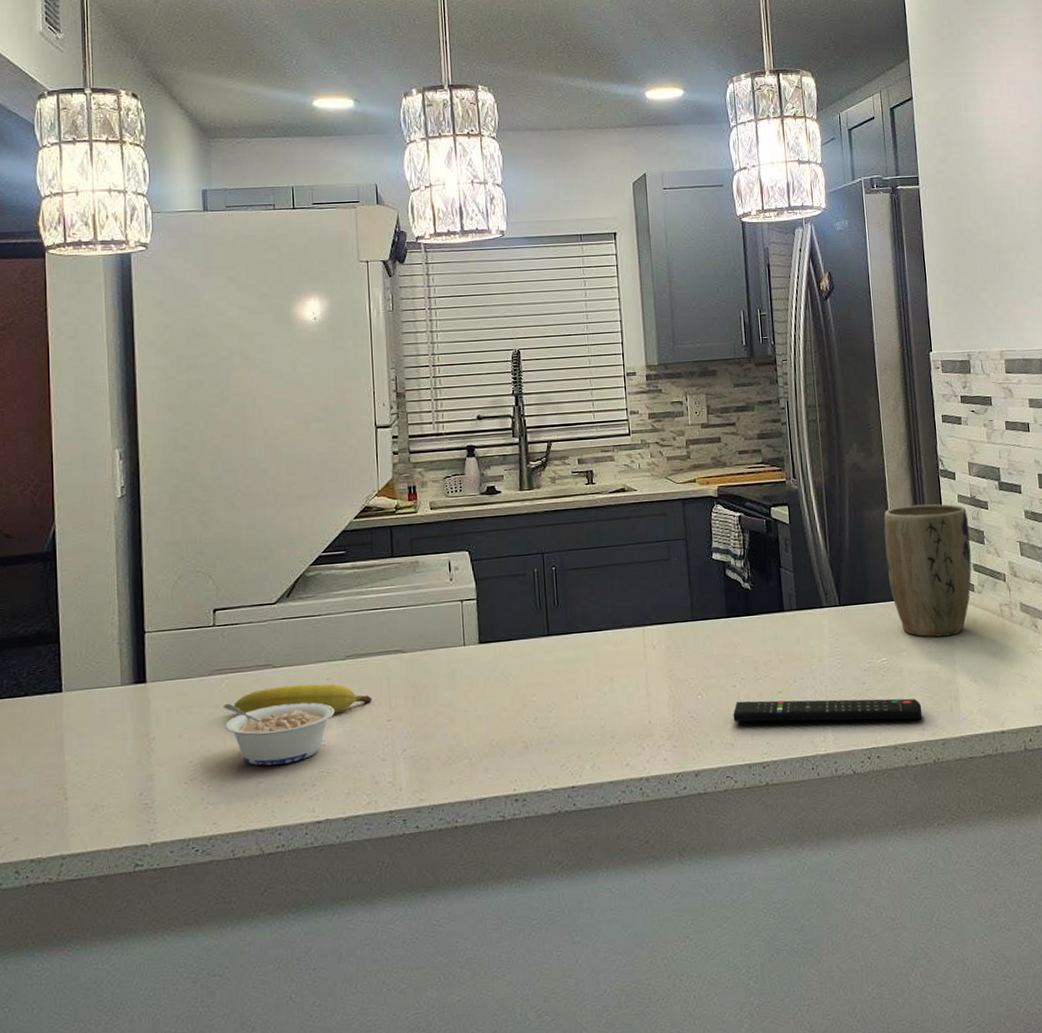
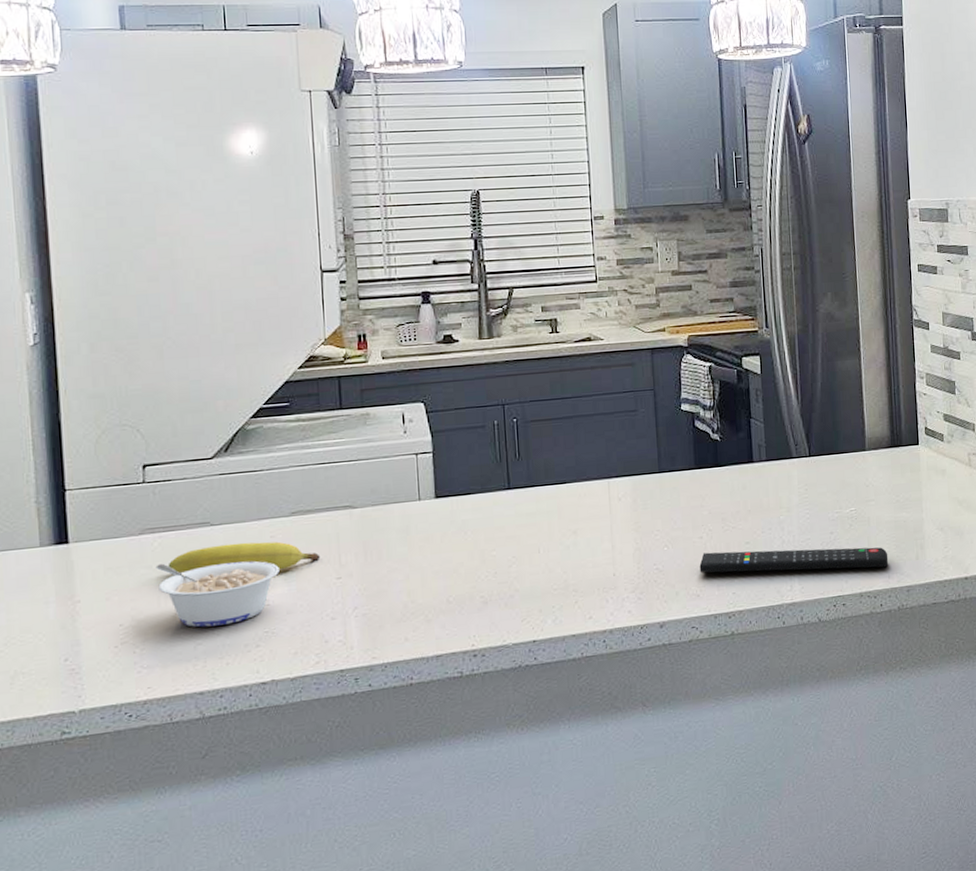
plant pot: present [884,504,972,638] -> none [856,354,942,487]

